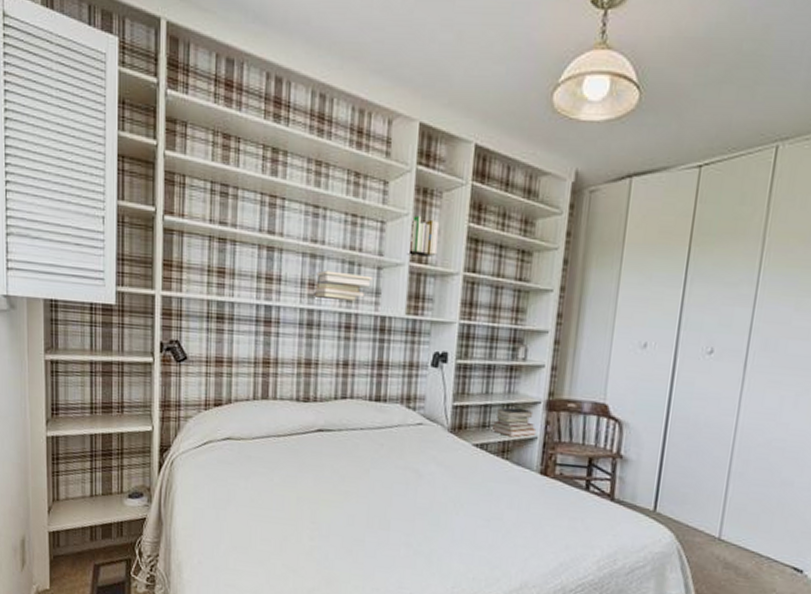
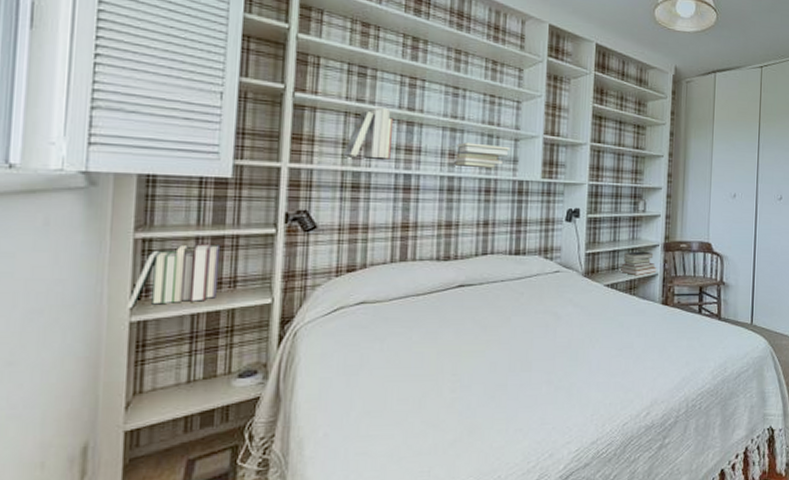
books: none [43,368,108,424] -> present [127,243,219,308]
books: none [208,230,255,290] -> present [343,107,394,161]
books: present [407,215,440,258] -> none [541,96,569,131]

